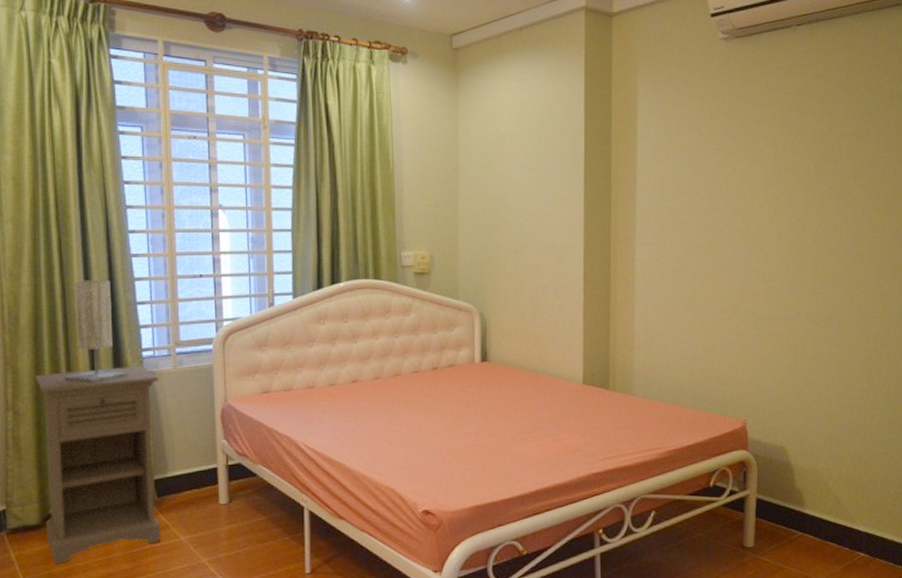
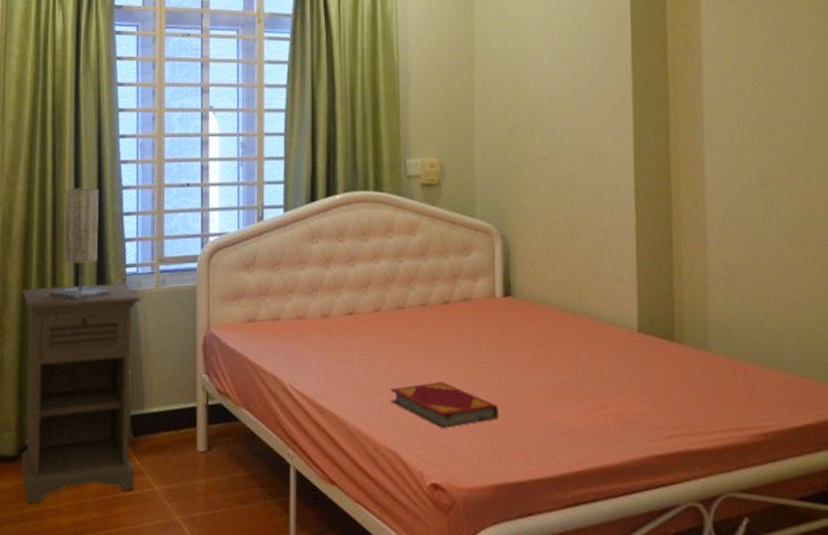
hardback book: none [389,431,476,467] -> present [390,381,498,428]

